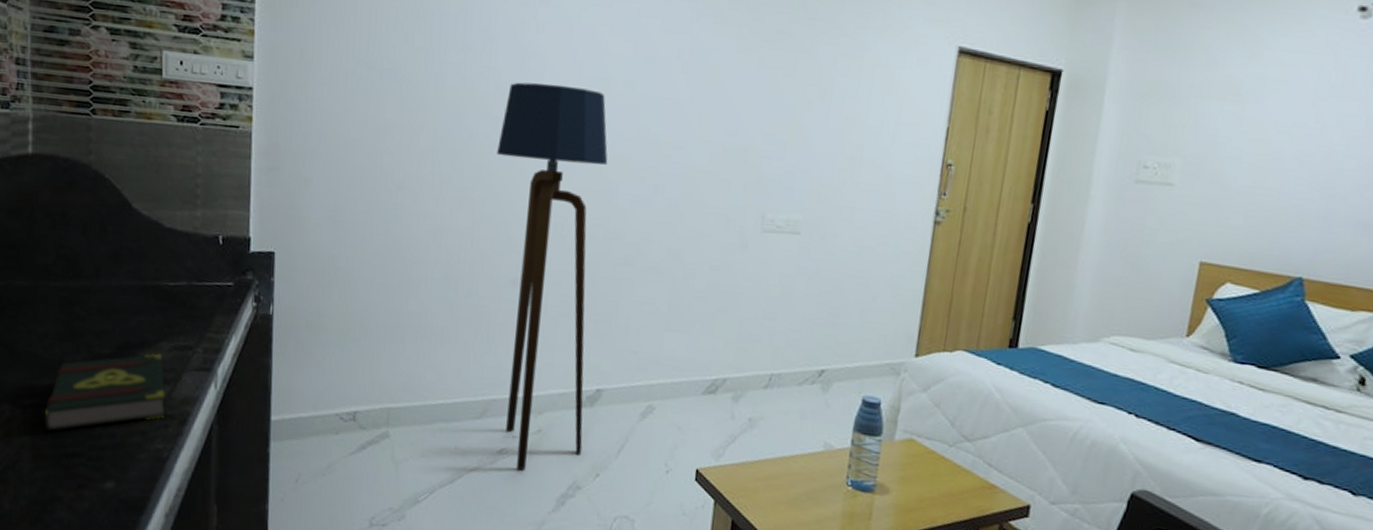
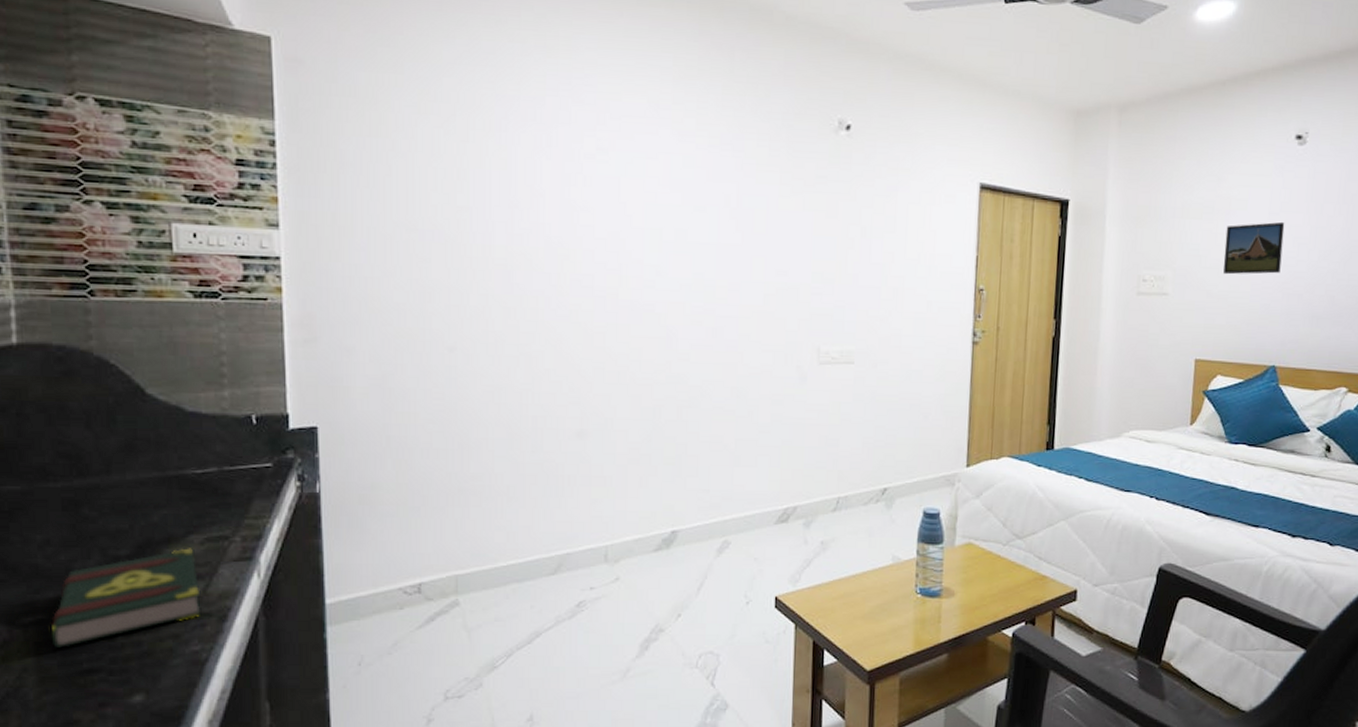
floor lamp: present [497,82,608,471] -> none [552,236,666,621]
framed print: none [1246,108,1333,170] -> present [1223,221,1285,275]

